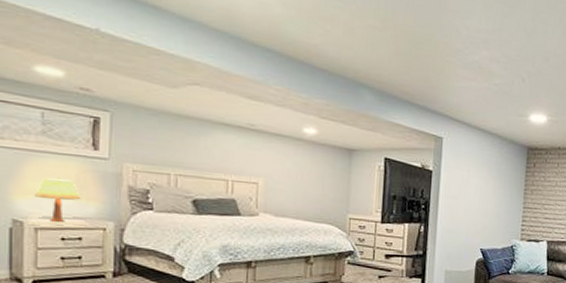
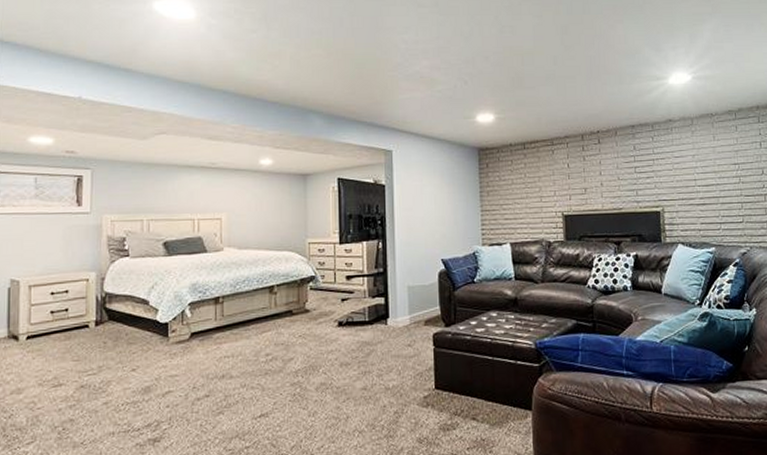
table lamp: present [35,178,80,223] -> none [29,237,67,279]

